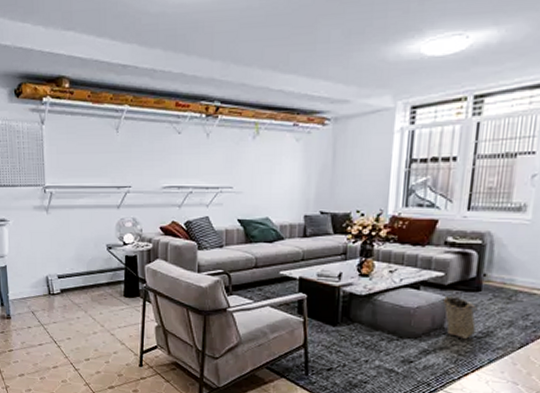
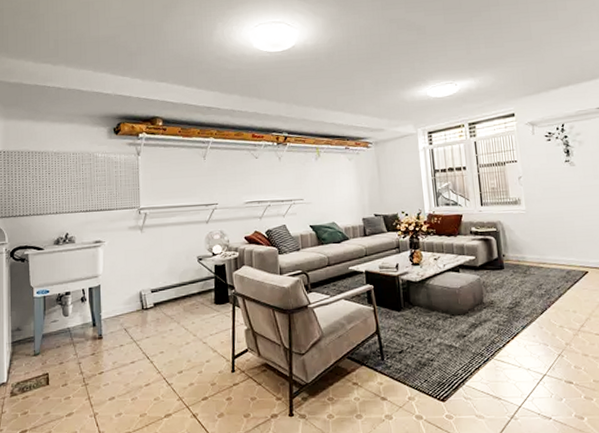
basket: present [442,295,479,340] -> none [478,274,509,312]

